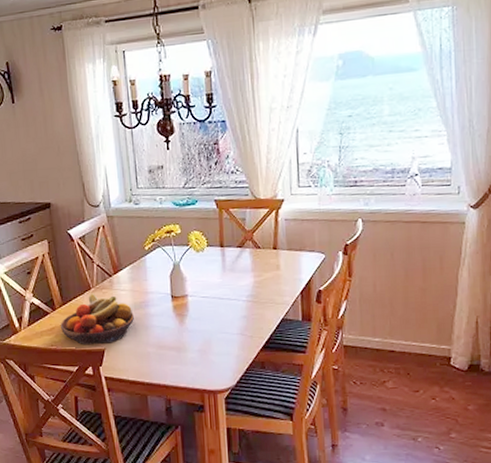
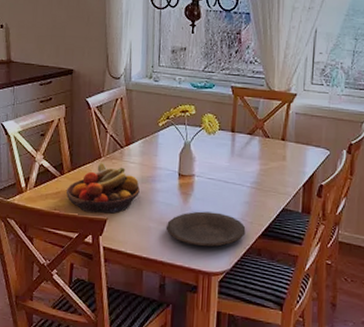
plate: none [165,330,247,366] -> present [165,211,246,247]

